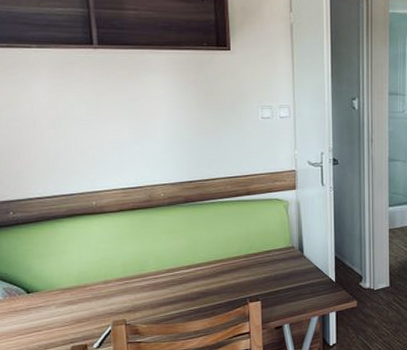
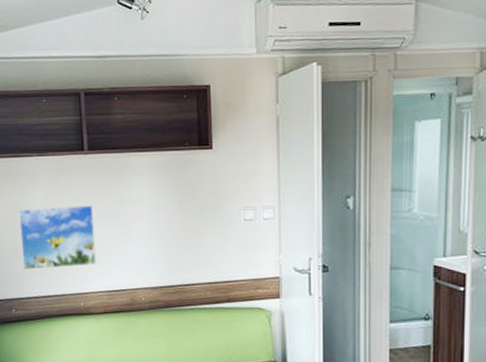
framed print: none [15,100,109,170] -> present [19,204,96,271]

